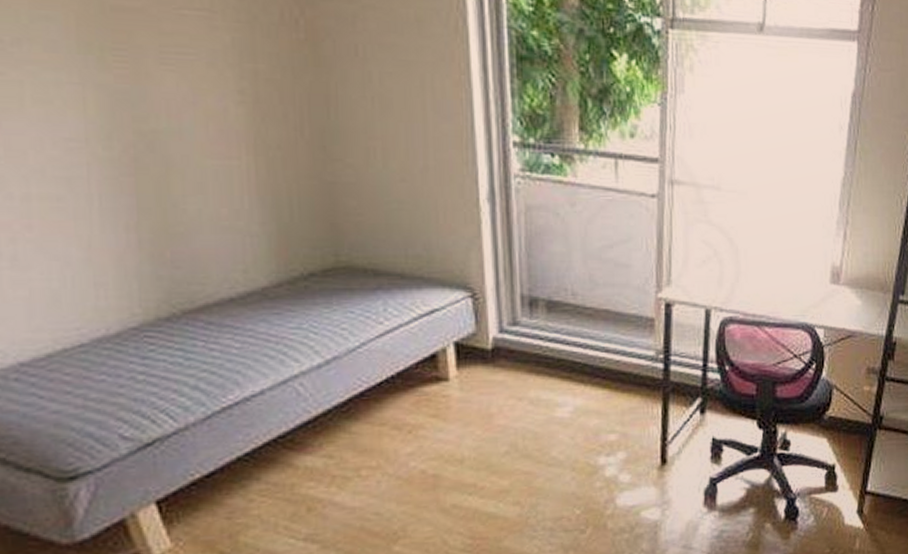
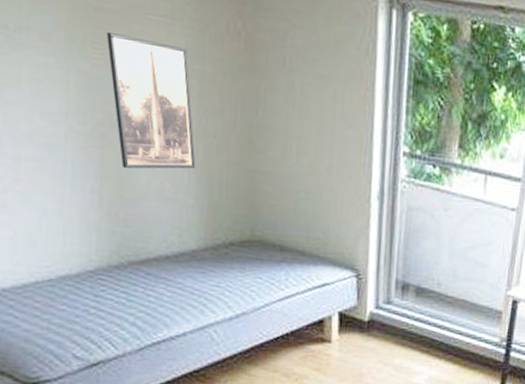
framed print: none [129,35,258,198] -> present [106,32,196,169]

